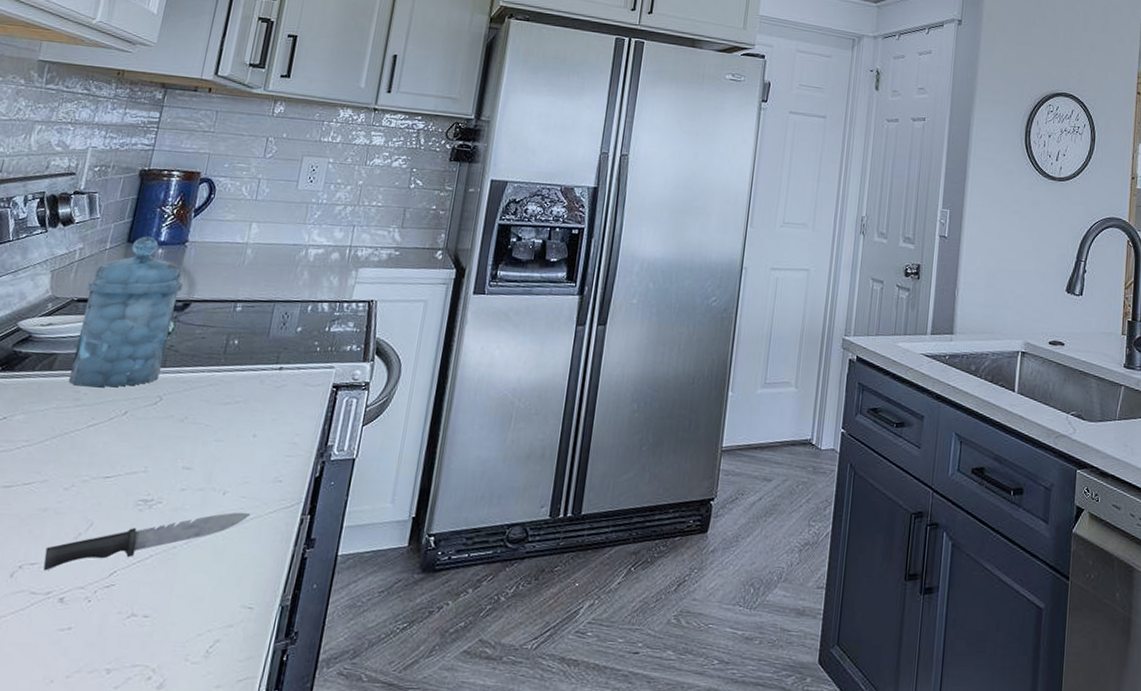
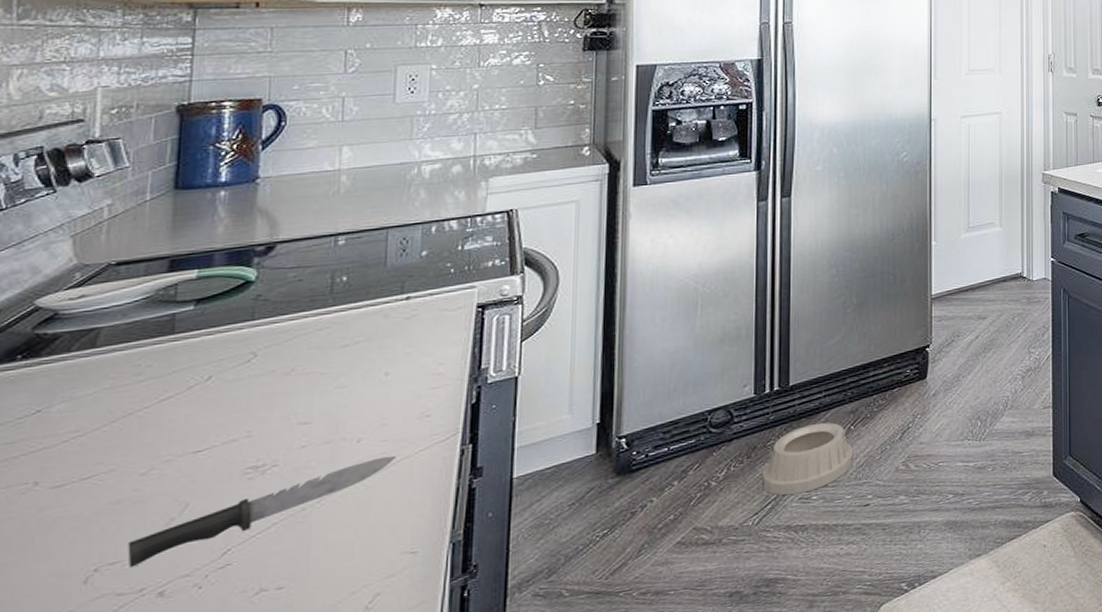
canister: present [69,236,183,388] -> none [123,179,261,359]
pet bowl: none [545,557,631,627] -> present [761,422,853,496]

